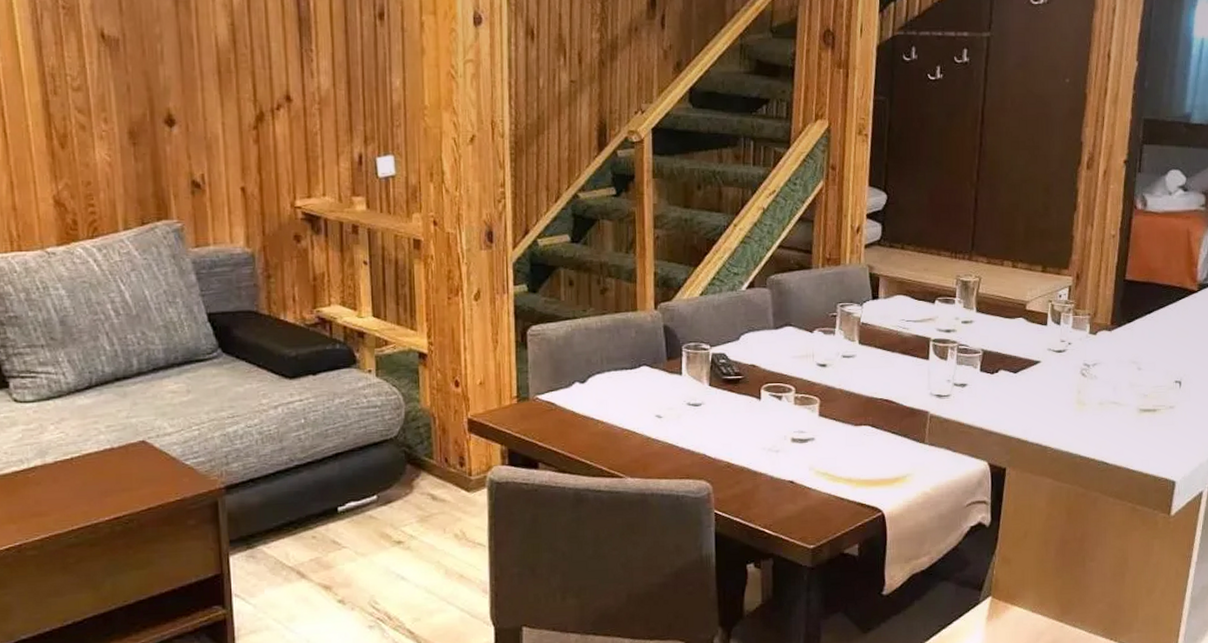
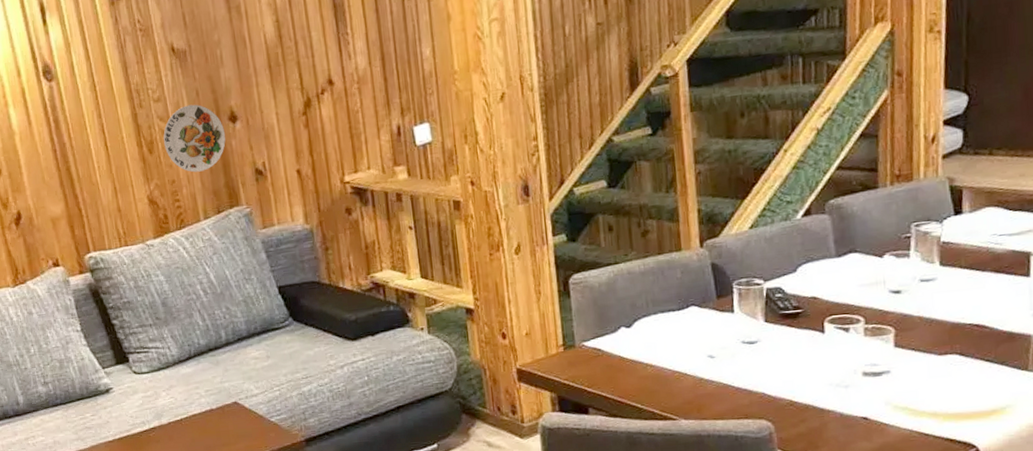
decorative plate: none [81,100,159,176] -> present [163,104,226,173]

